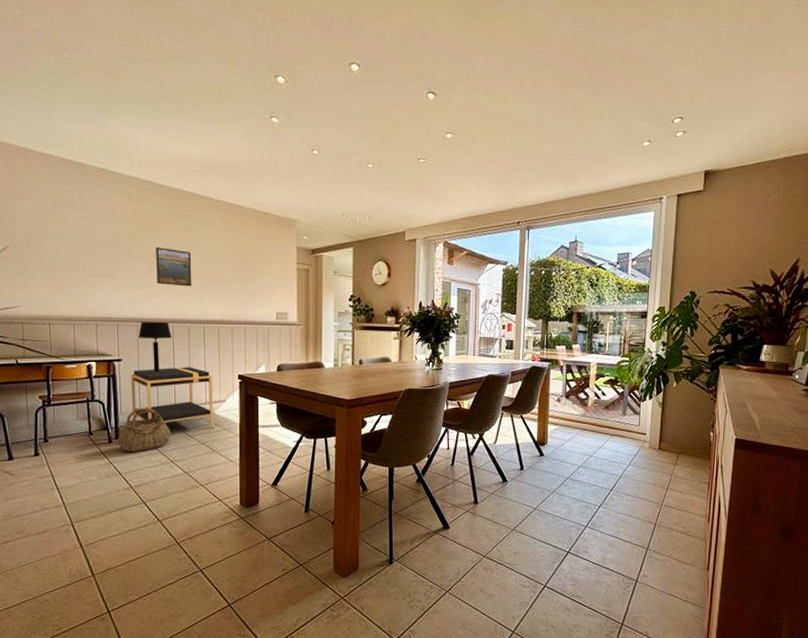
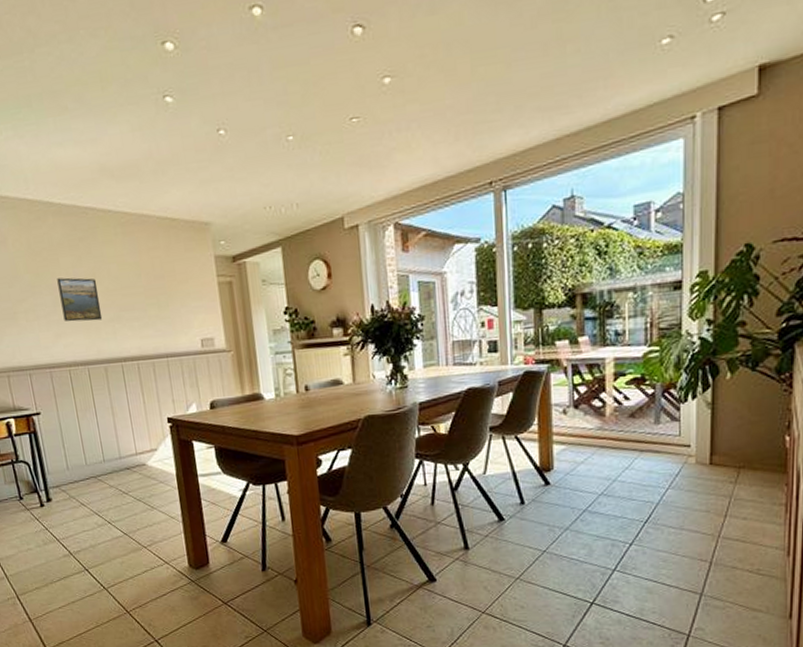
basket: present [117,407,171,453] -> none [49,464,104,516]
nightstand: present [131,367,216,428] -> none [52,413,151,482]
table lamp: present [138,321,172,372] -> none [53,365,90,424]

